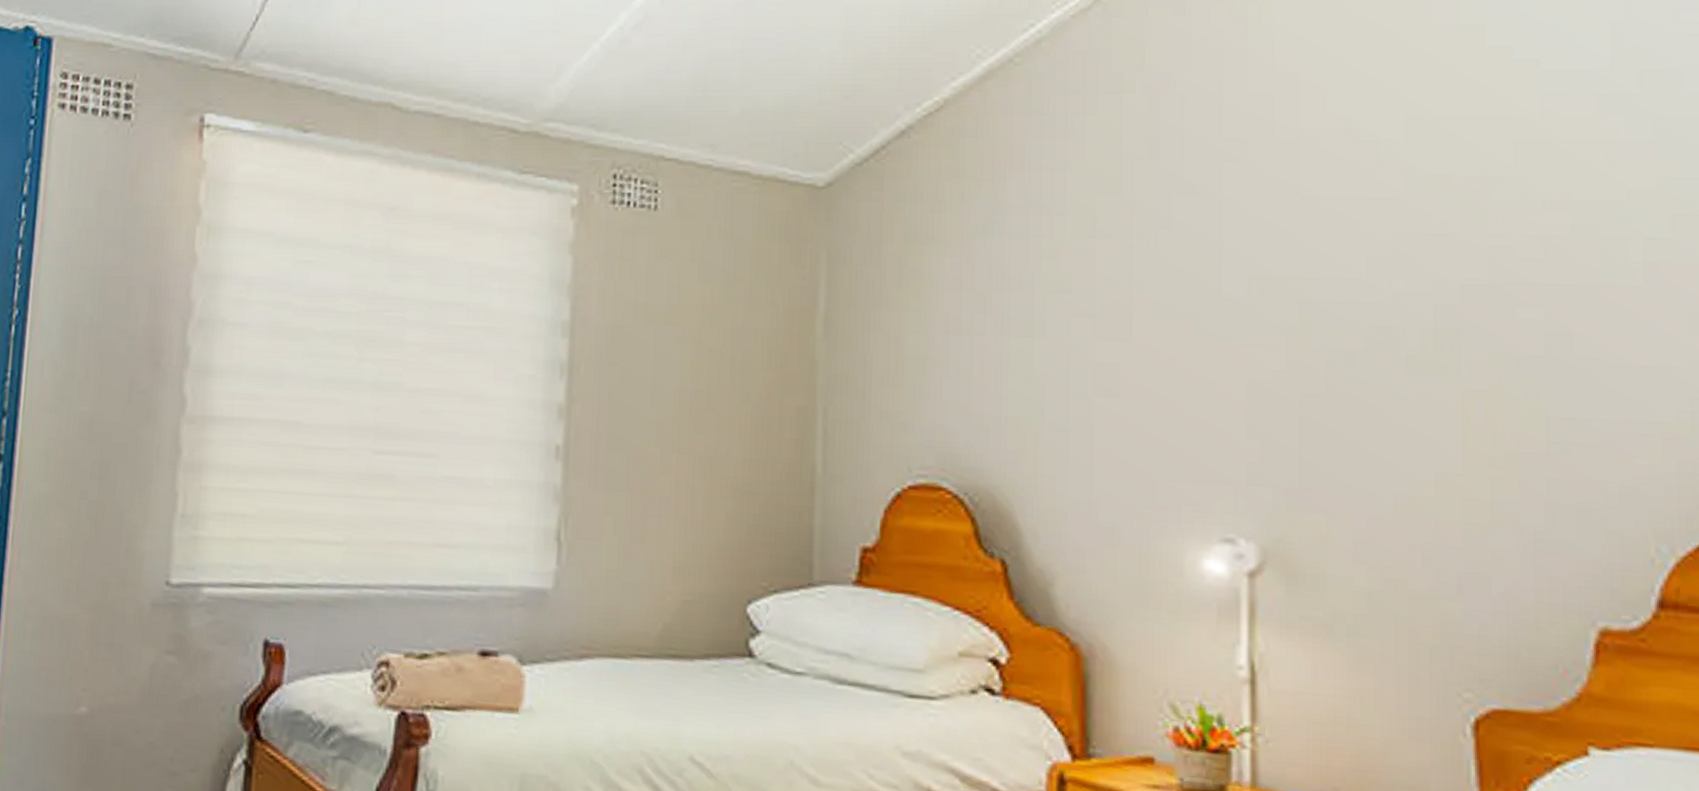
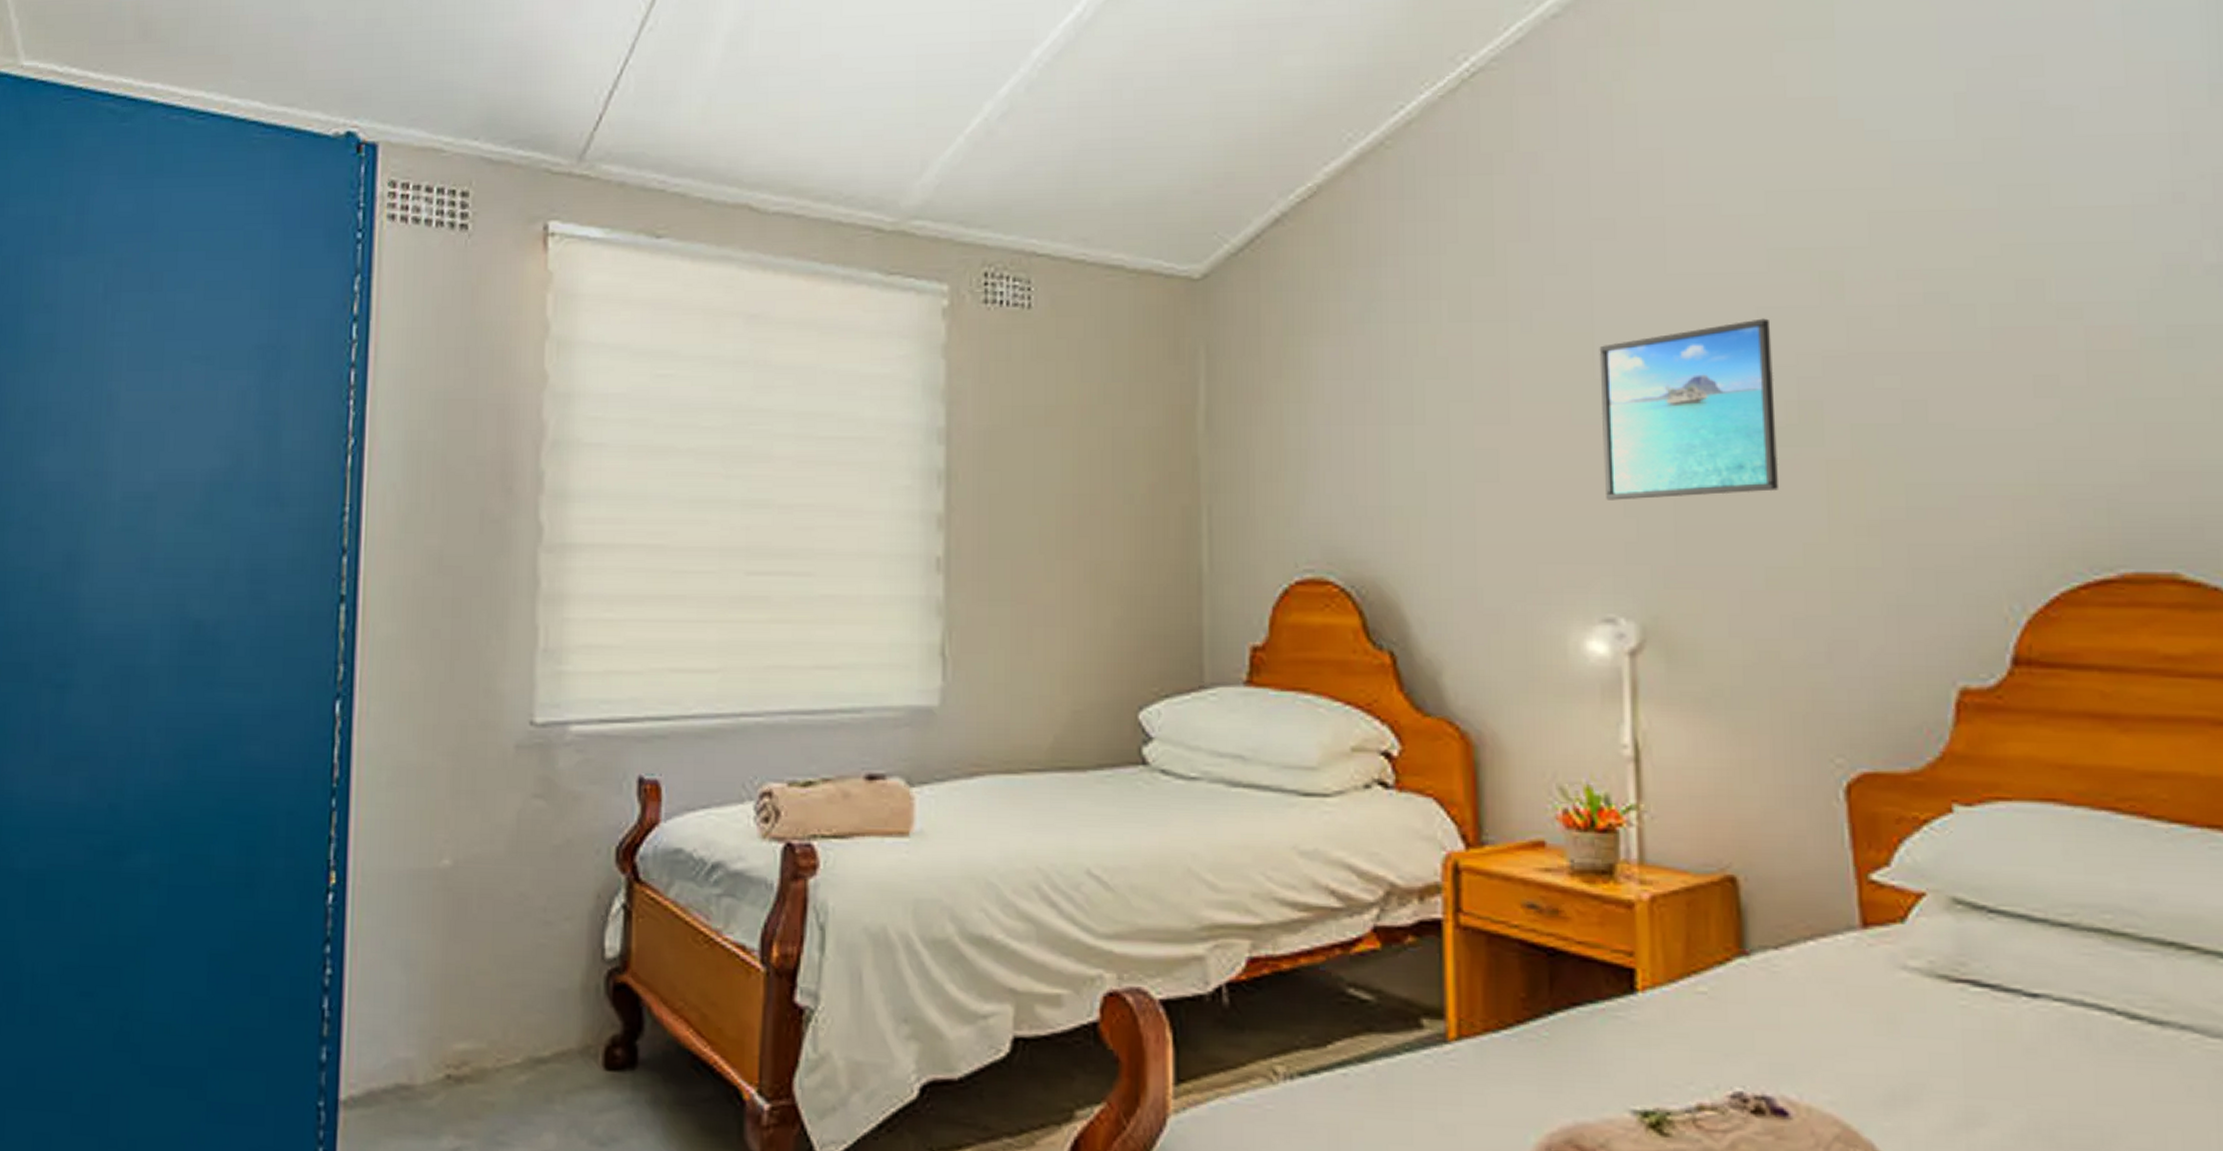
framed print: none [1226,244,1412,421] -> present [1599,318,1779,500]

